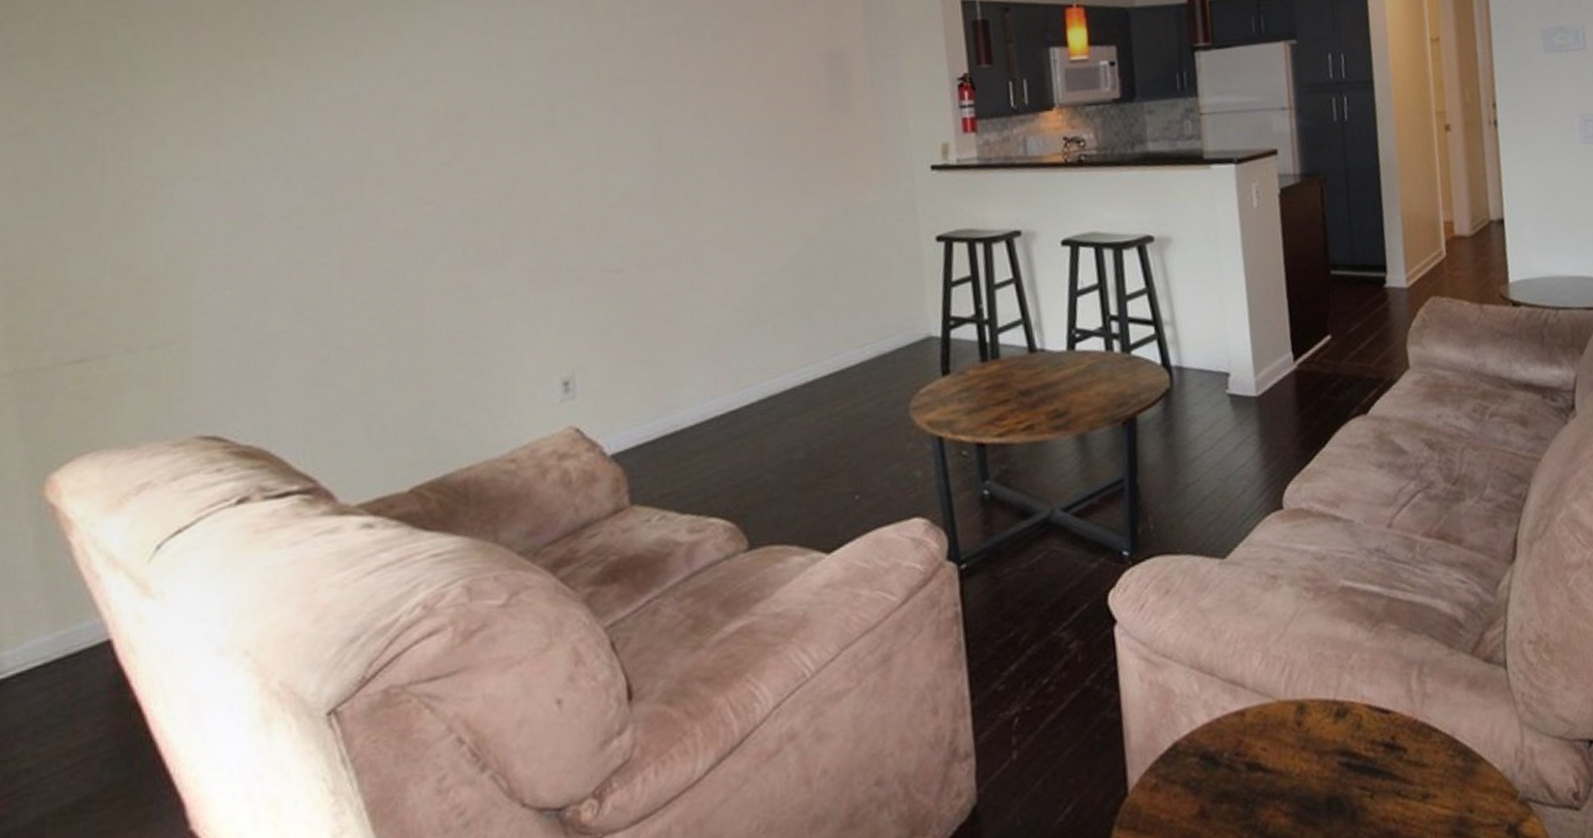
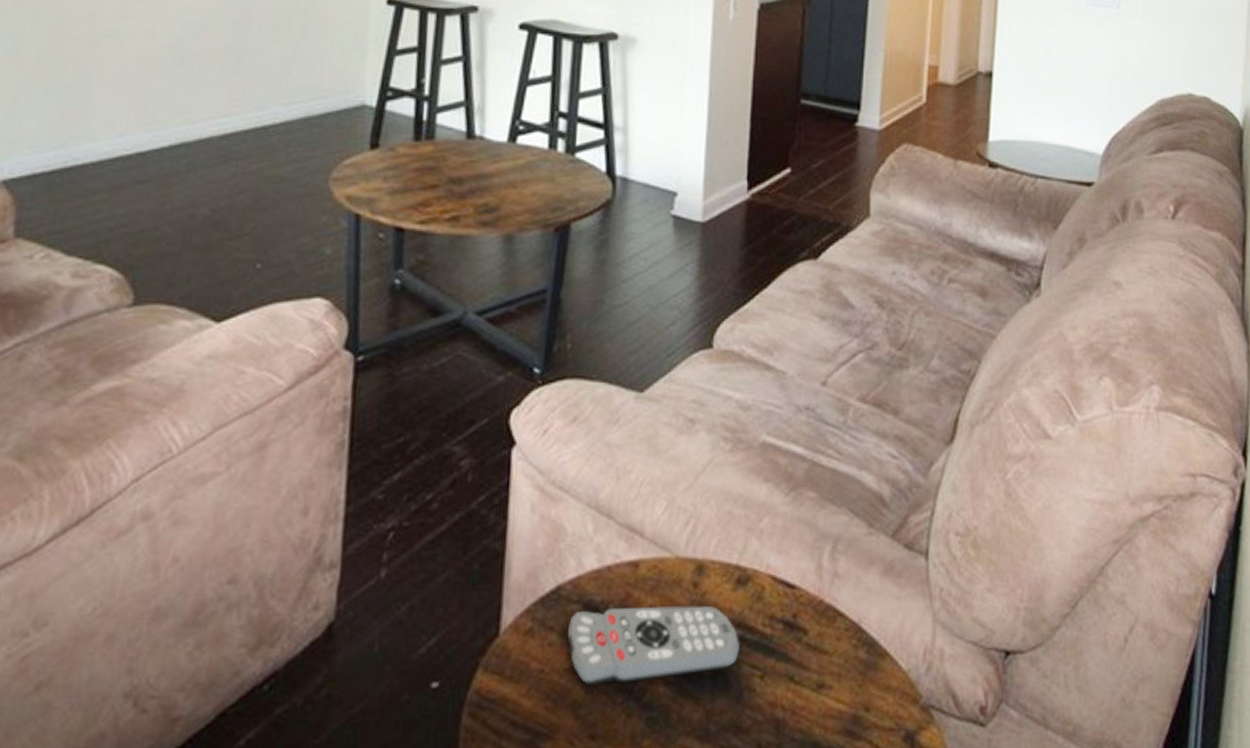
remote control: none [1189,740,1348,827] -> present [567,605,739,685]

